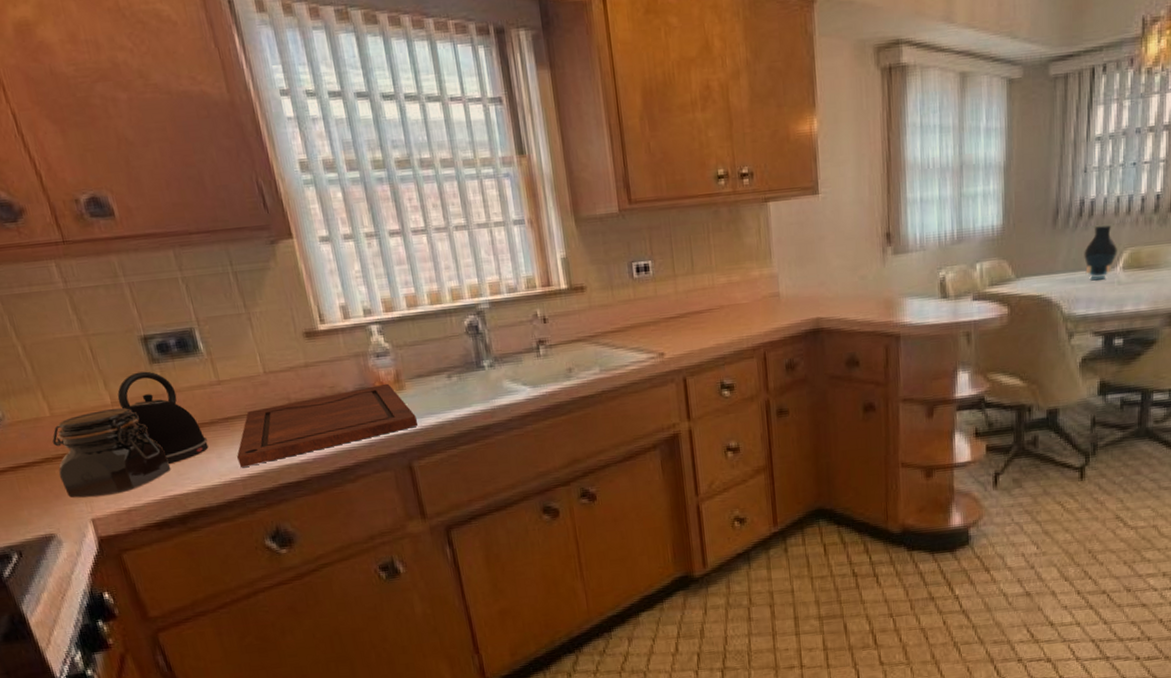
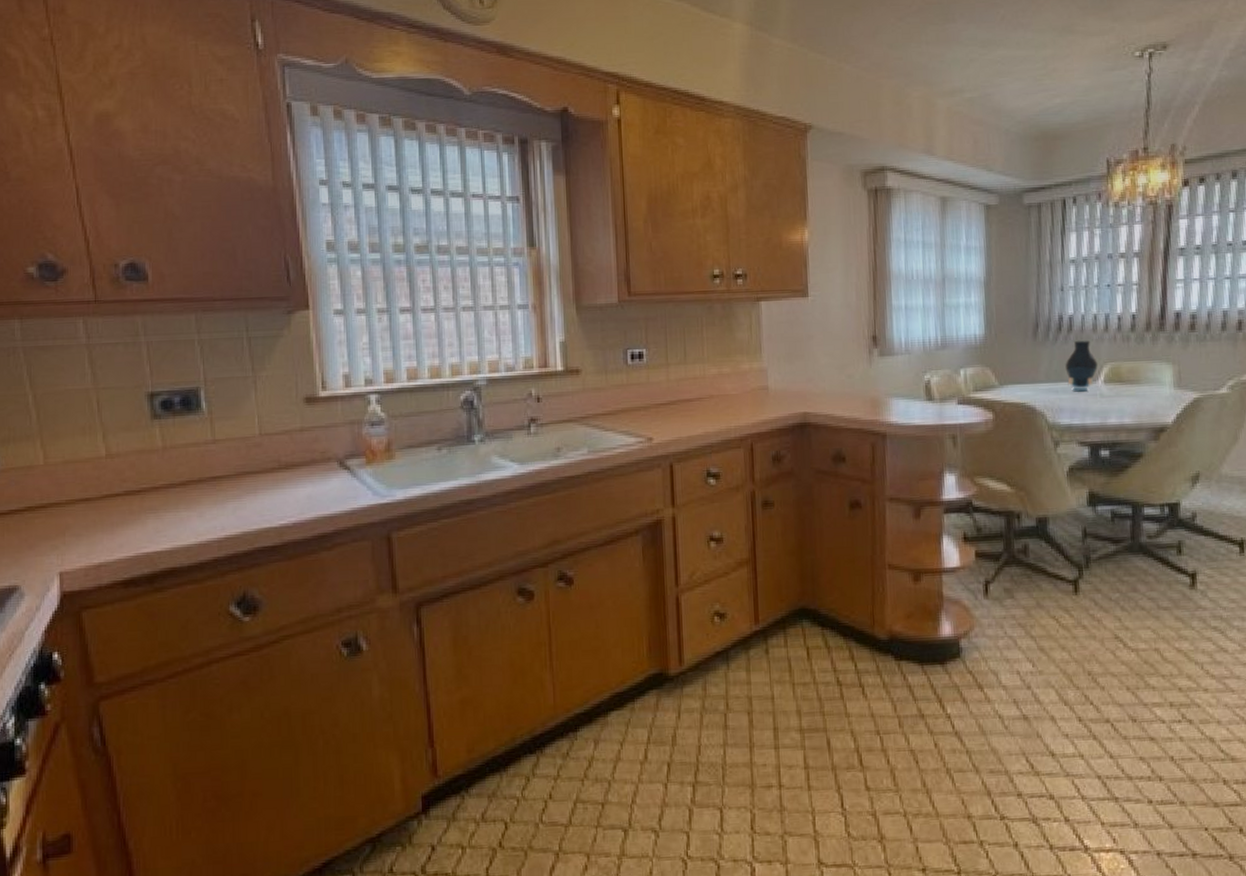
jar: present [52,408,171,499] -> none [38,461,150,550]
kettle: present [117,371,209,465] -> none [113,426,193,521]
cutting board: present [237,383,419,468] -> none [218,452,403,529]

